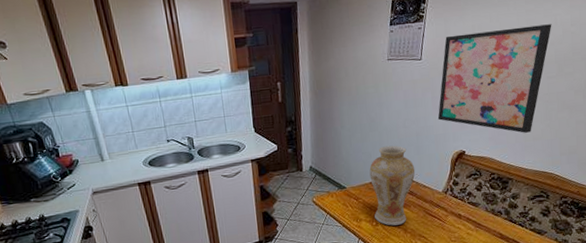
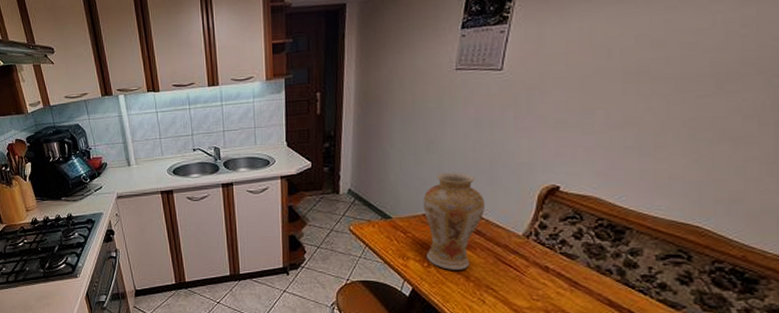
wall art: present [437,24,552,133] -> none [521,24,708,169]

